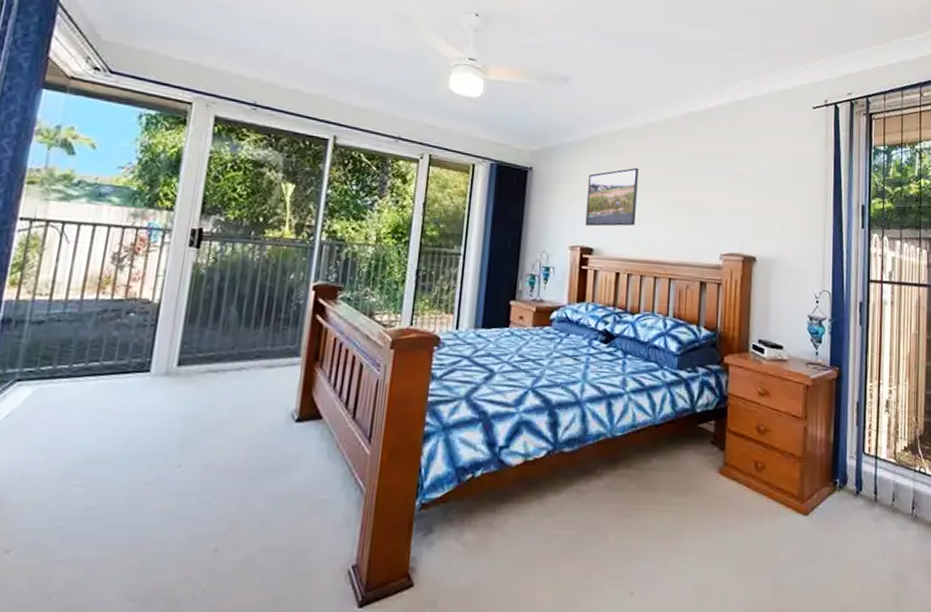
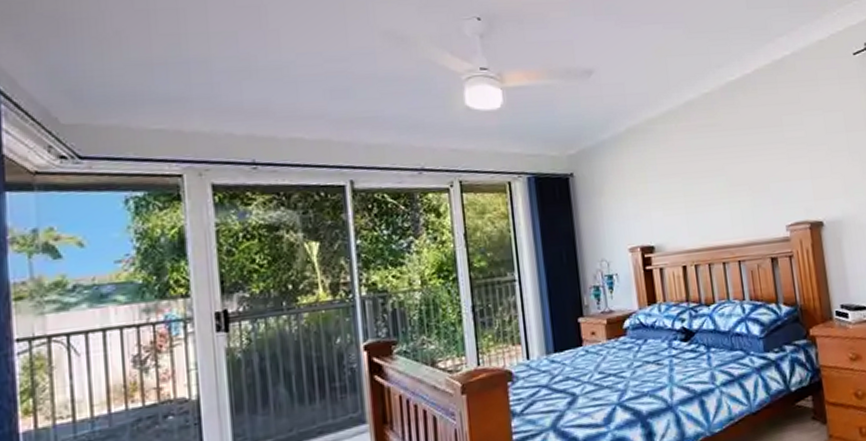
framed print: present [585,167,639,227] -> none [635,152,693,224]

